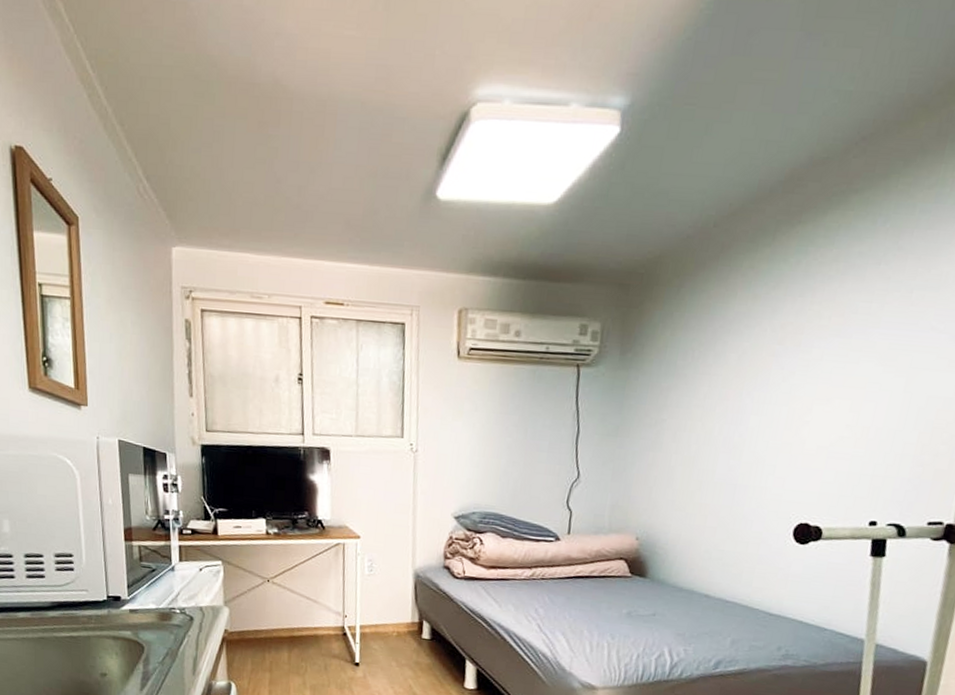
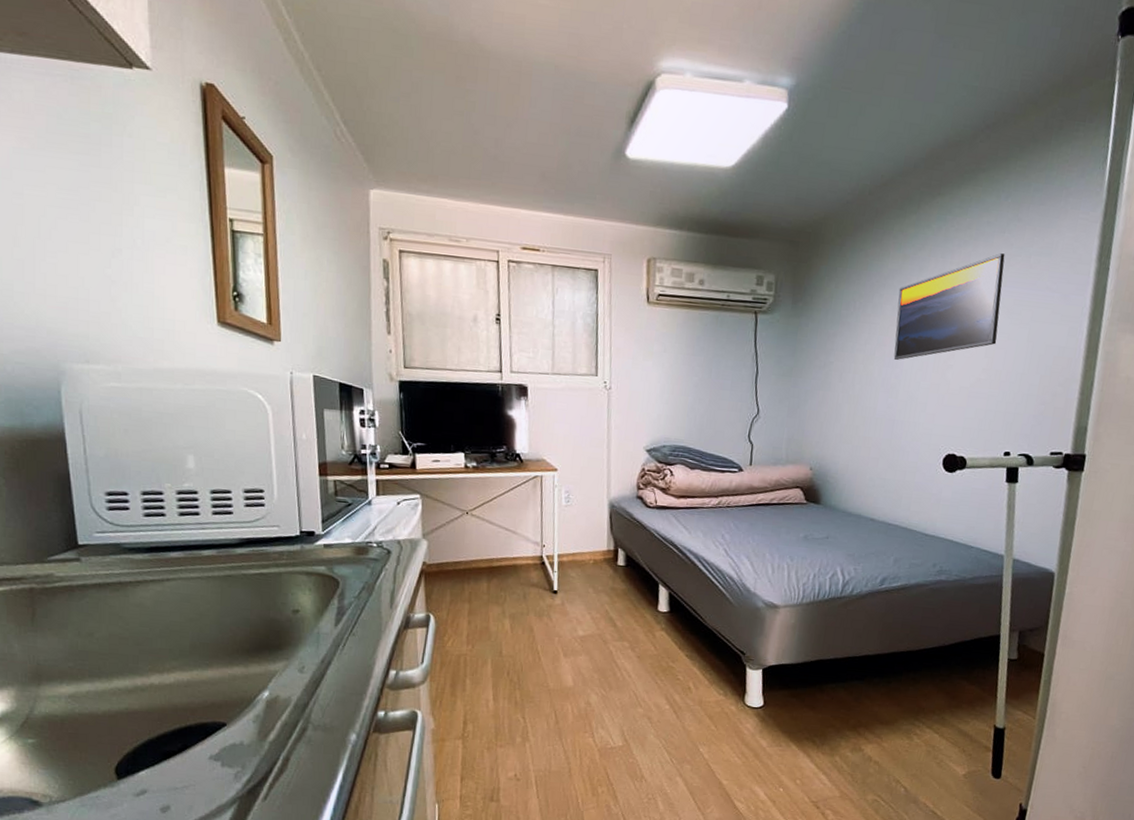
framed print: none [737,289,880,416] -> present [893,253,1005,360]

